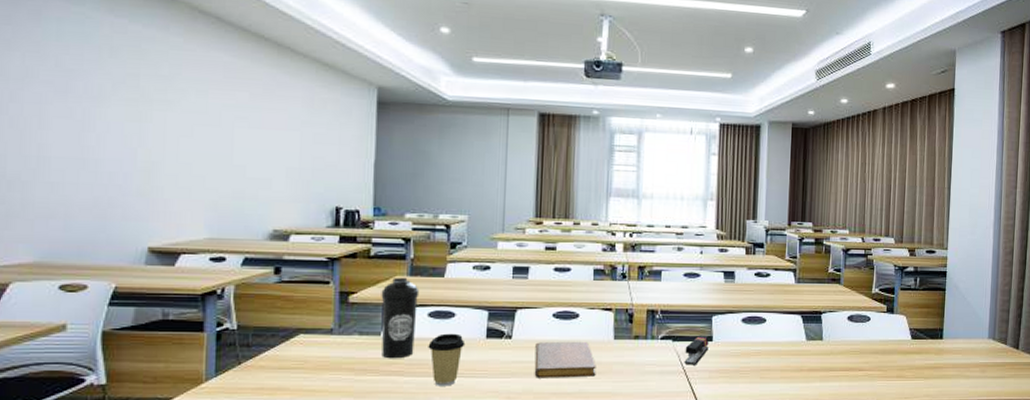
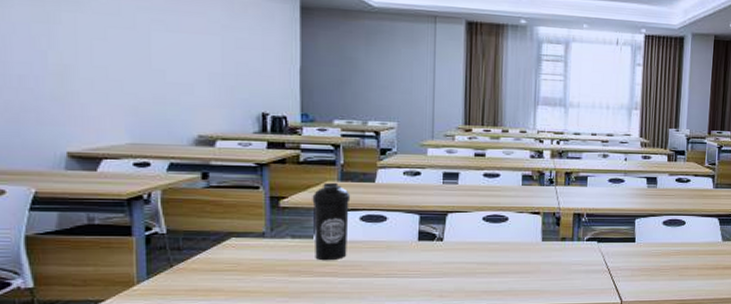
coffee cup: present [428,333,465,386] -> none [361,236,398,286]
notebook: present [535,341,596,378] -> none [466,243,525,278]
stapler: present [684,335,709,365] -> none [608,236,632,265]

